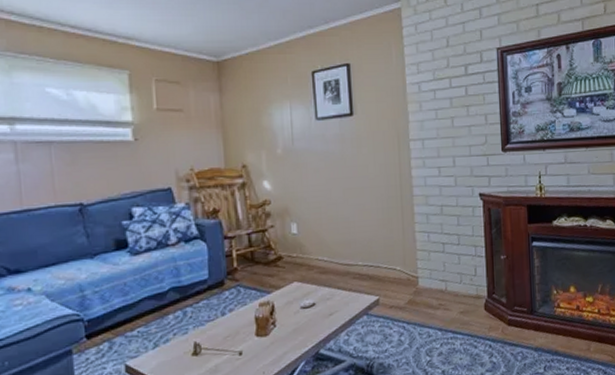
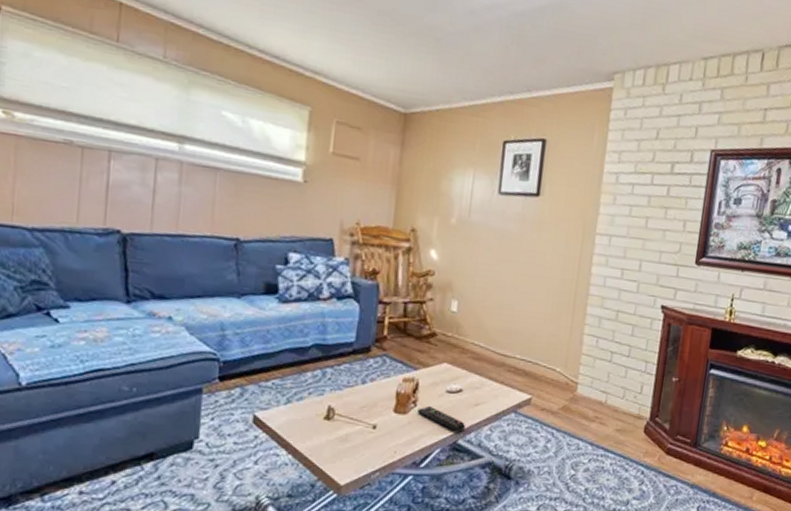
remote control: none [278,323,324,344] -> present [417,405,465,433]

